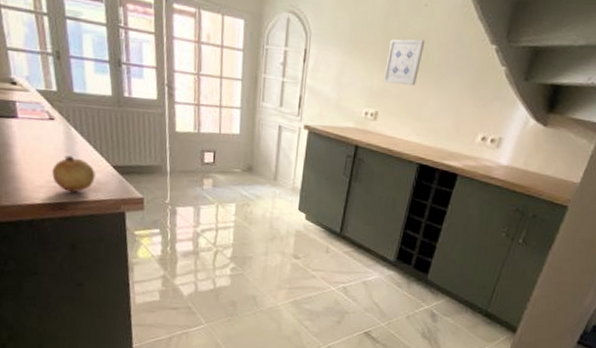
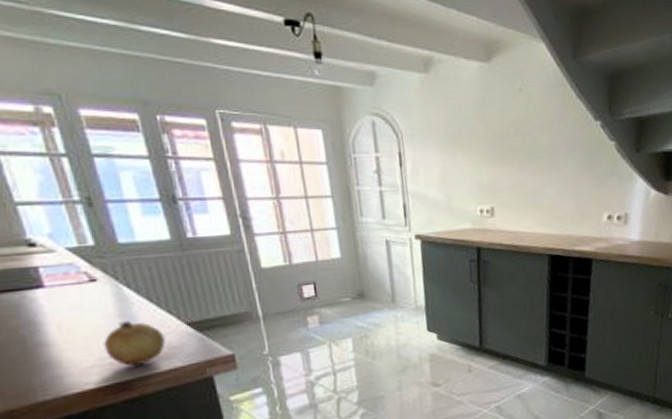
wall art: present [383,39,426,86] -> none [491,125,528,176]

